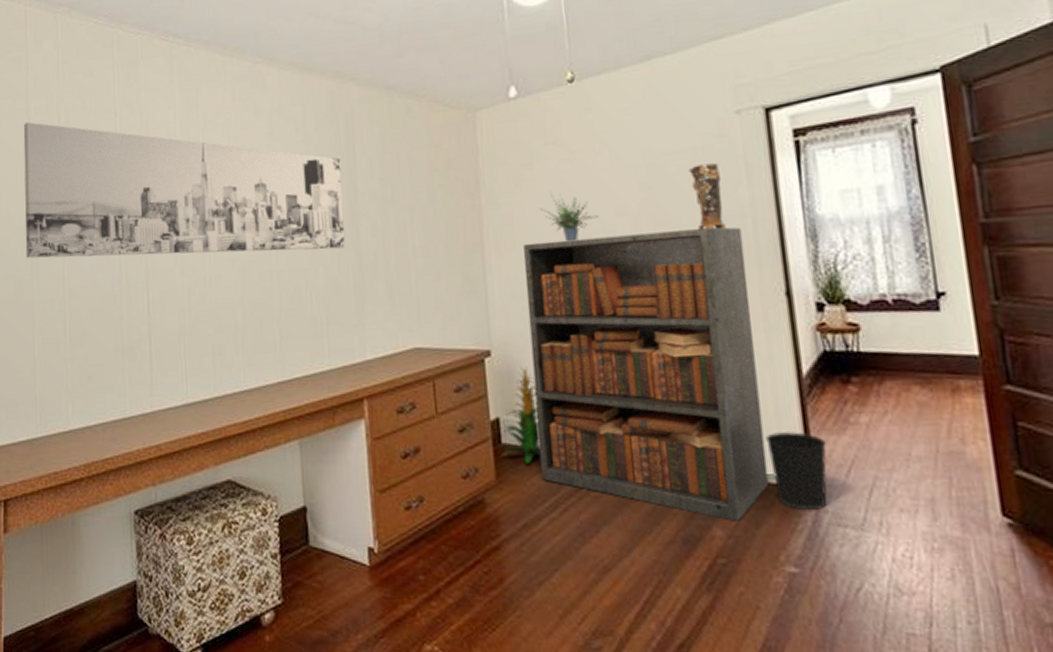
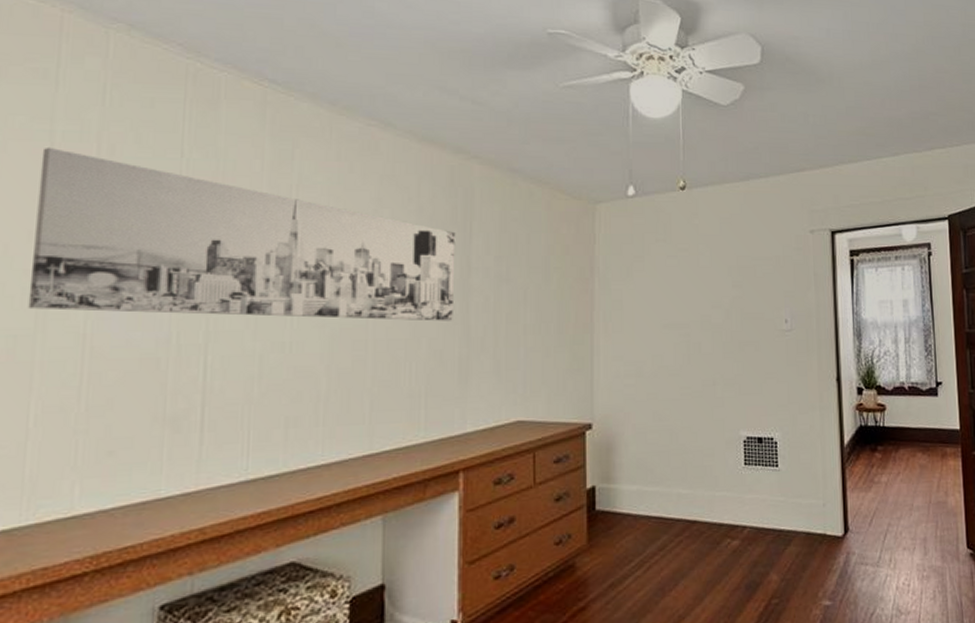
indoor plant: present [501,366,541,464] -> none [594,438,632,528]
bookcase: present [523,227,769,521] -> none [629,324,815,567]
potted plant: present [539,191,599,242] -> none [647,283,698,328]
decorative vase: present [688,163,726,231] -> none [772,271,797,325]
wastebasket: present [766,432,827,511] -> none [815,490,857,554]

